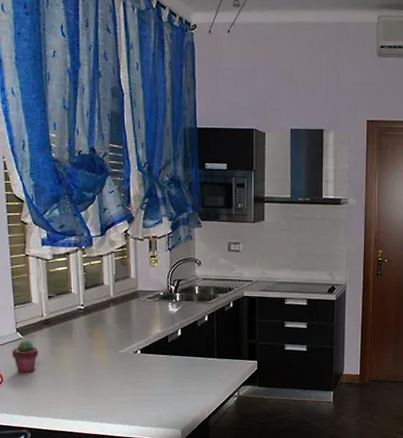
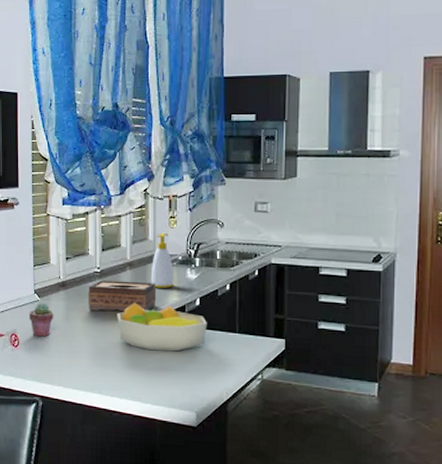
tissue box: none [72,316,141,346] -> present [88,280,157,312]
fruit bowl: none [103,336,189,379] -> present [117,302,207,352]
soap bottle: none [135,271,157,322] -> present [152,232,174,288]

